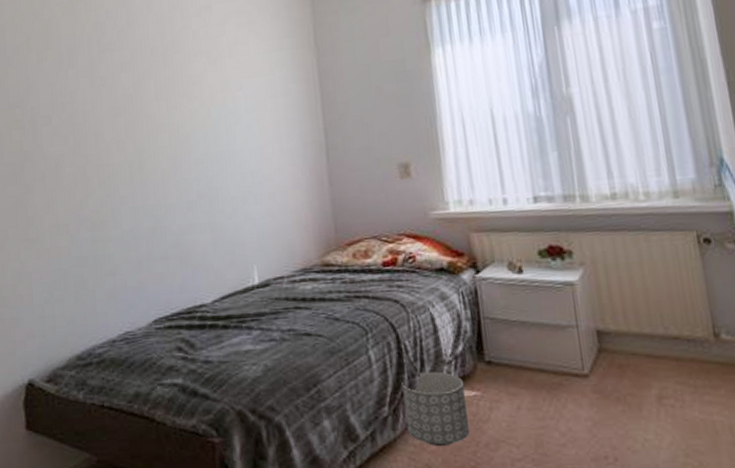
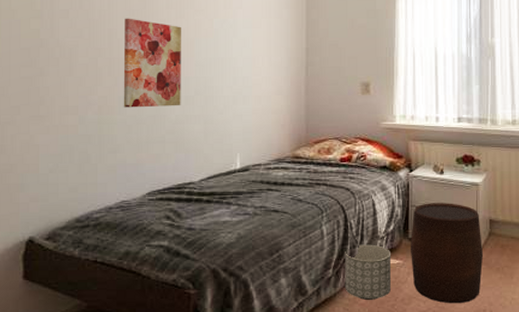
wall art: none [111,116,182,222] -> present [123,18,181,108]
stool: none [487,311,596,449] -> present [410,203,484,304]

